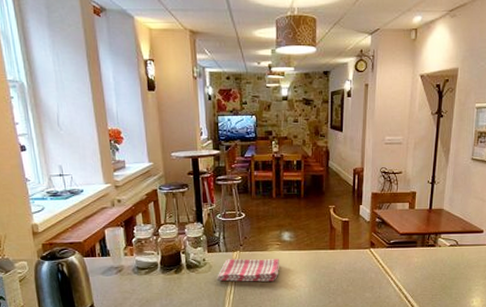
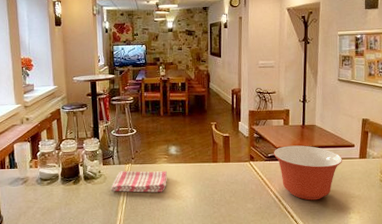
mixing bowl: none [396,231,470,289] -> present [273,145,343,201]

